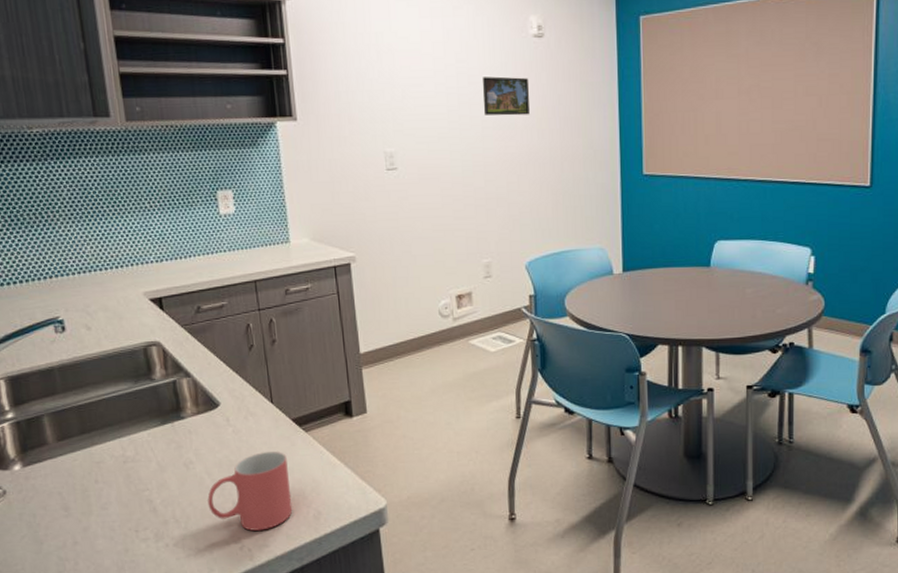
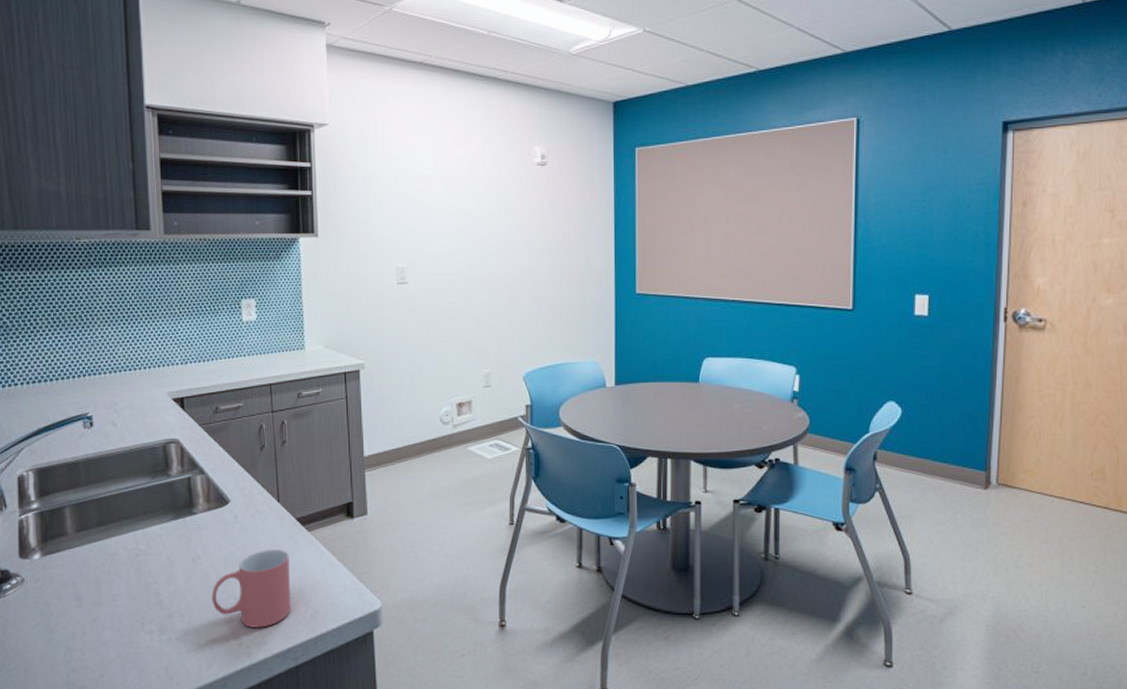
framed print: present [482,76,530,116] -> none [488,200,532,236]

